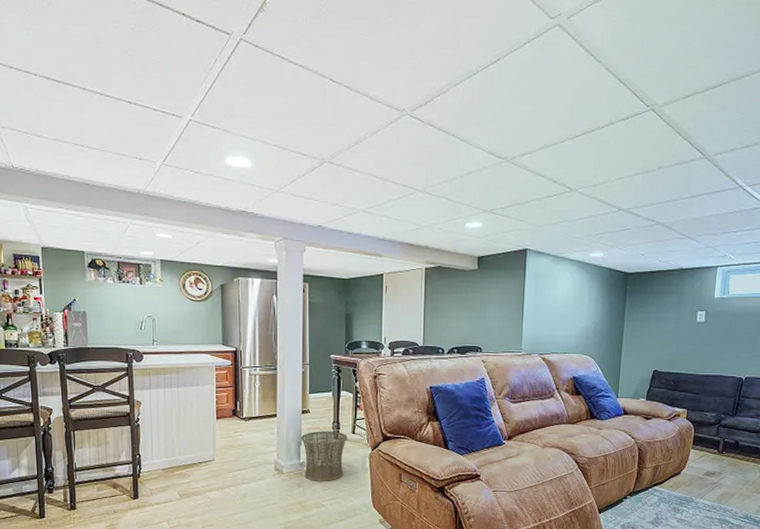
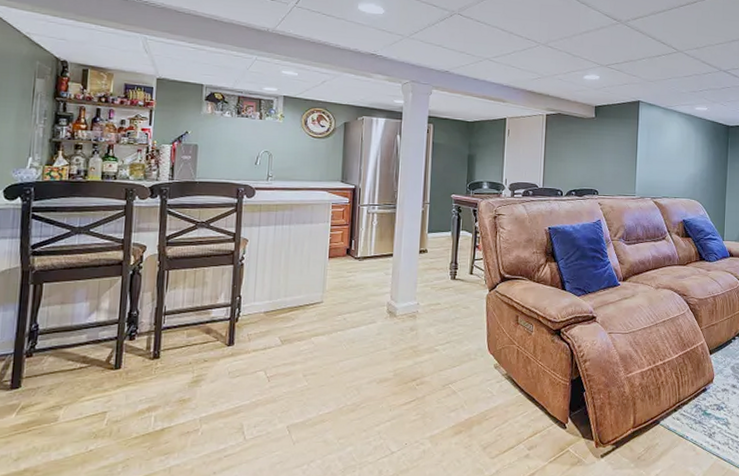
basket: present [300,431,348,482] -> none [416,271,465,325]

